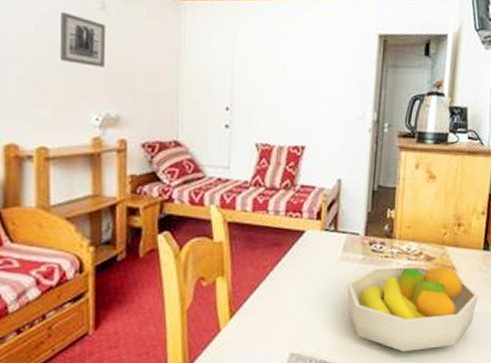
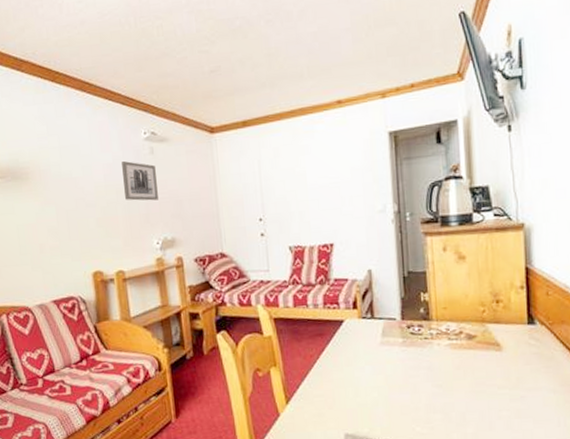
fruit bowl: present [347,266,479,352] -> none [391,343,530,431]

